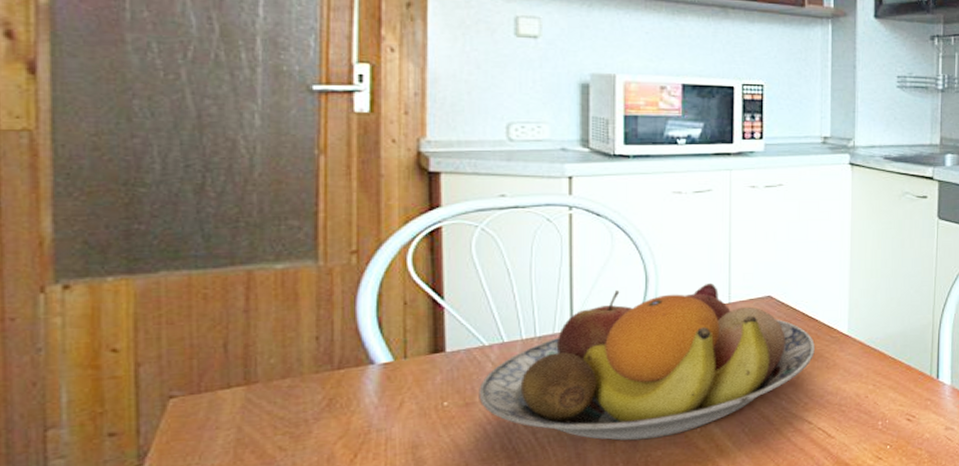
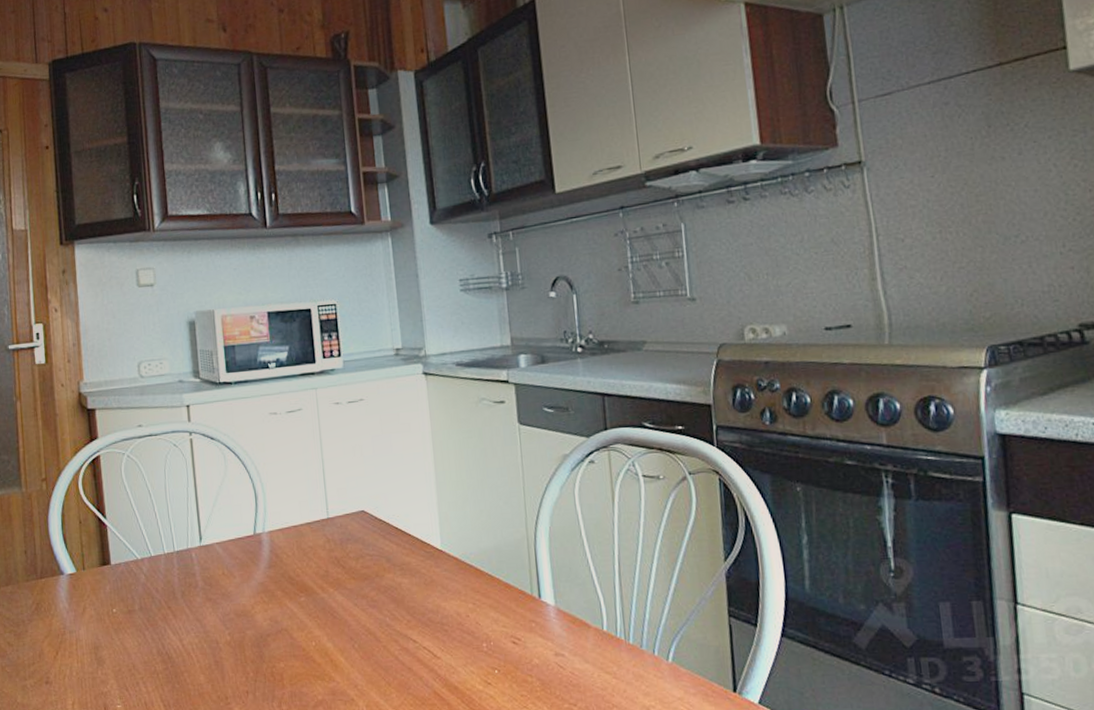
fruit bowl: present [479,282,815,441] -> none [137,498,412,652]

